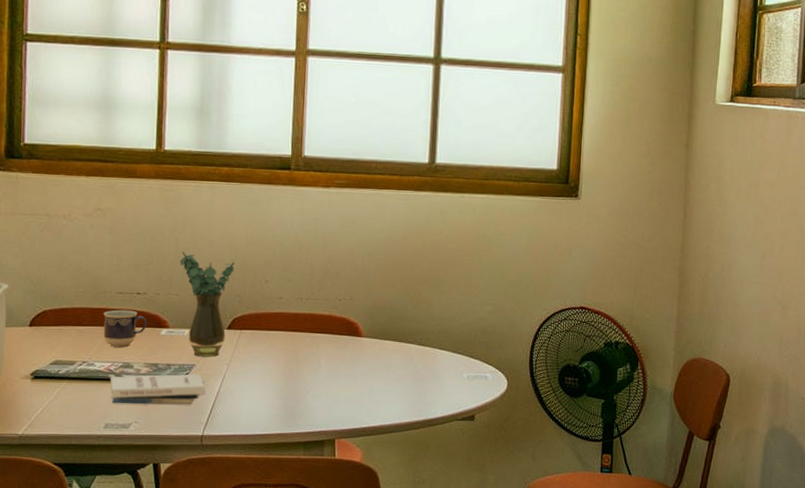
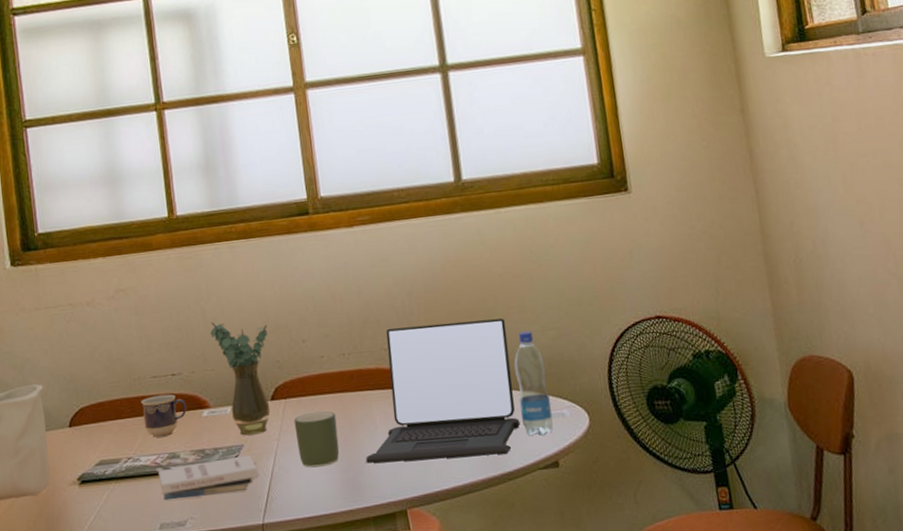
mug: none [245,345,285,393] -> present [294,411,340,468]
laptop: none [306,282,451,403] -> present [366,318,521,463]
bottle: none [449,302,479,392] -> present [514,331,553,436]

